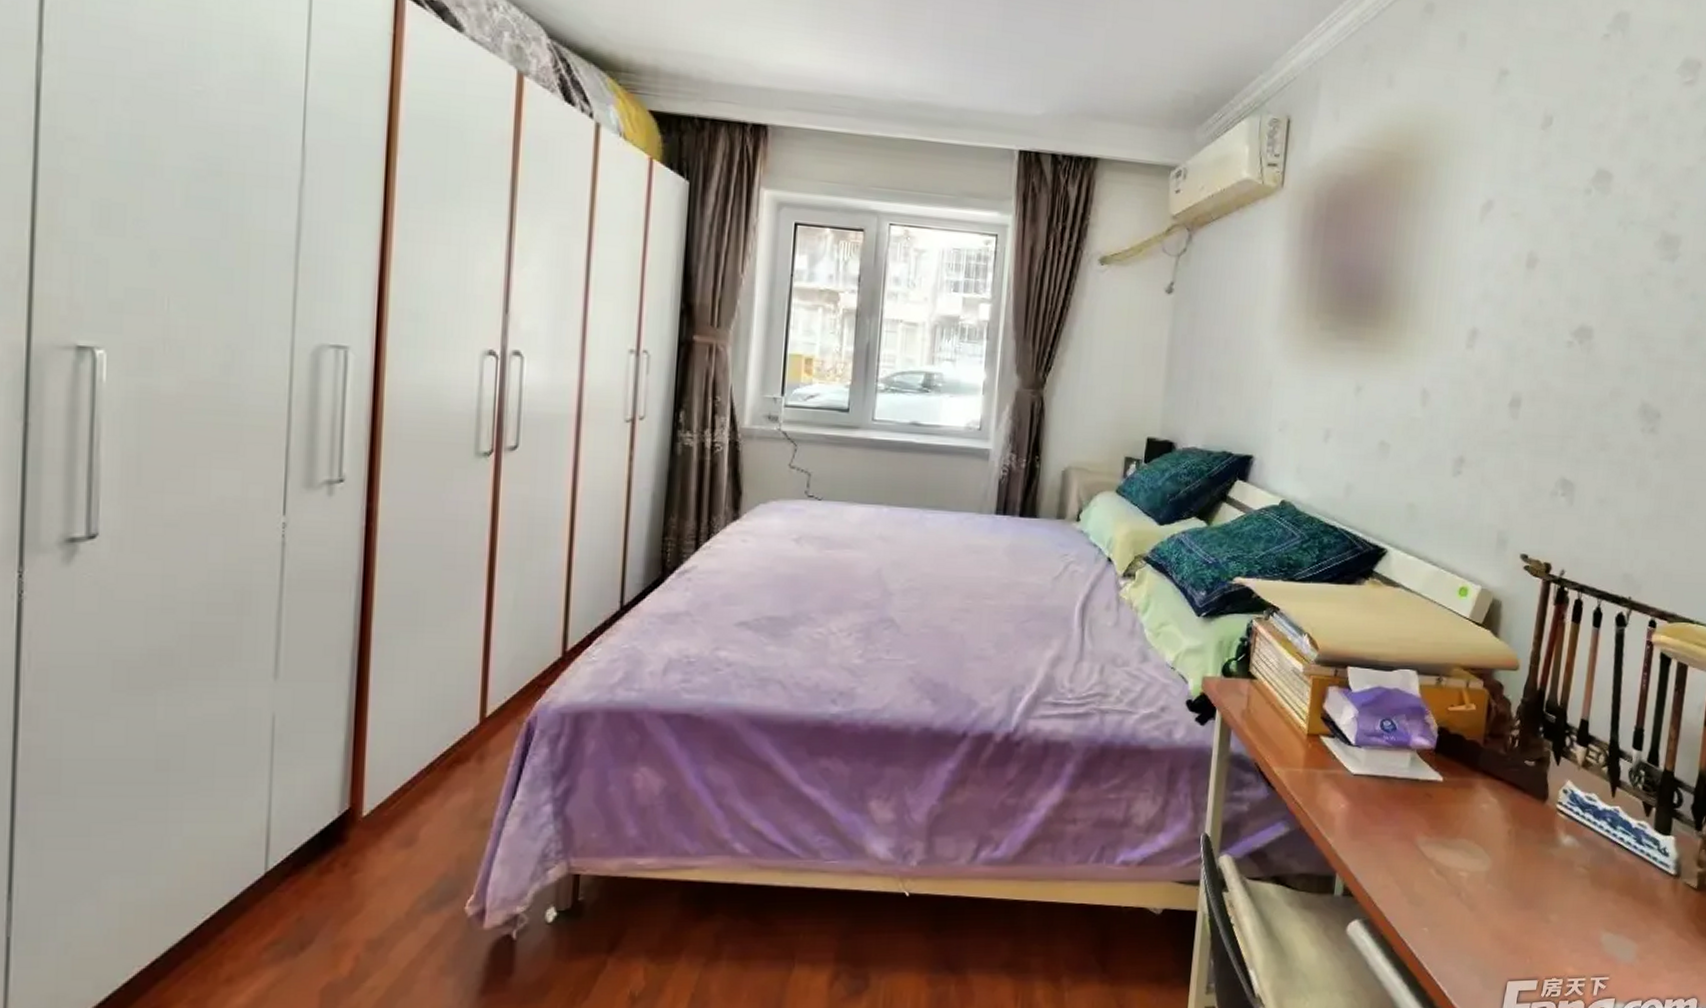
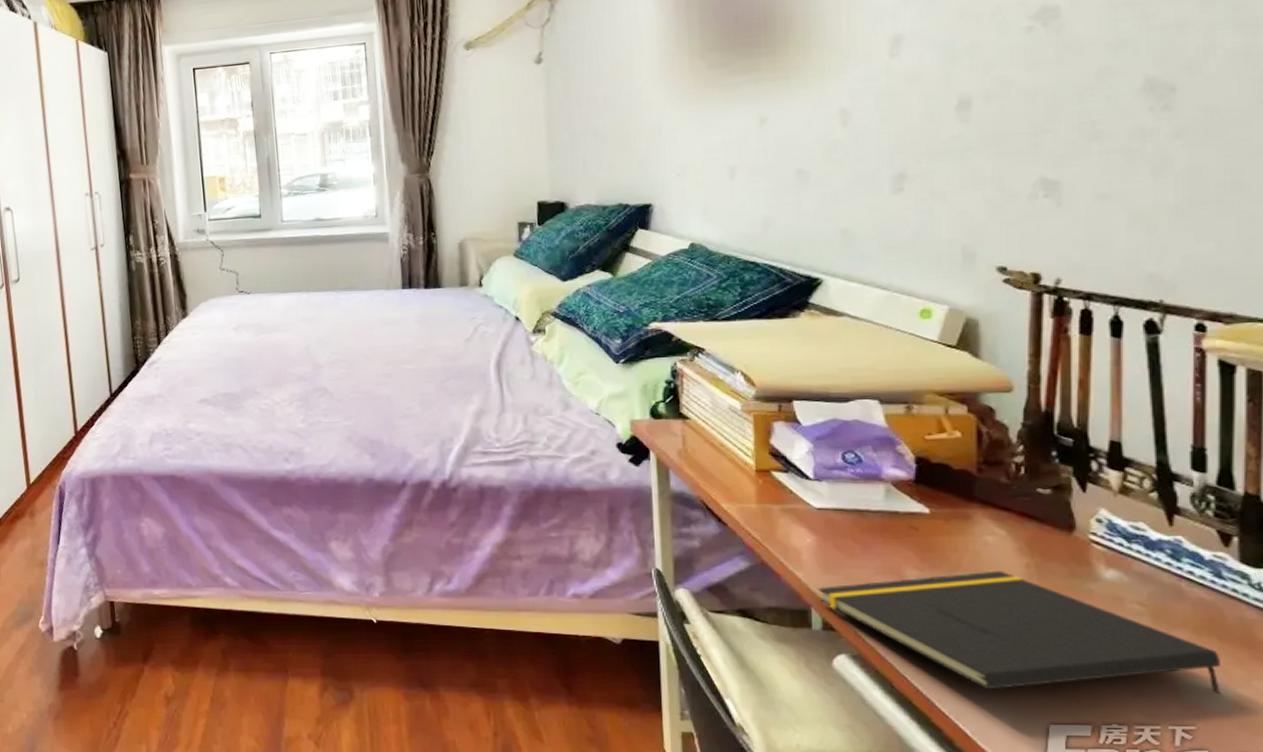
notepad: none [1343,837,1633,951] -> present [817,570,1222,694]

